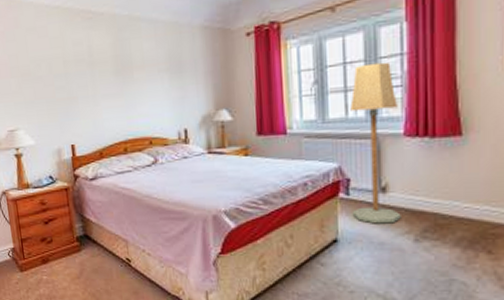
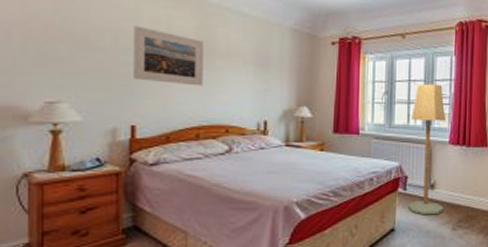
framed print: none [62,51,125,103] -> present [133,25,203,87]

